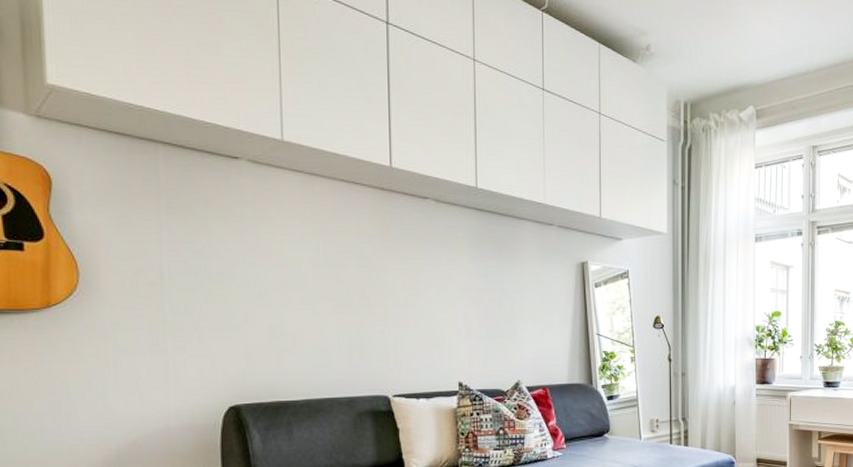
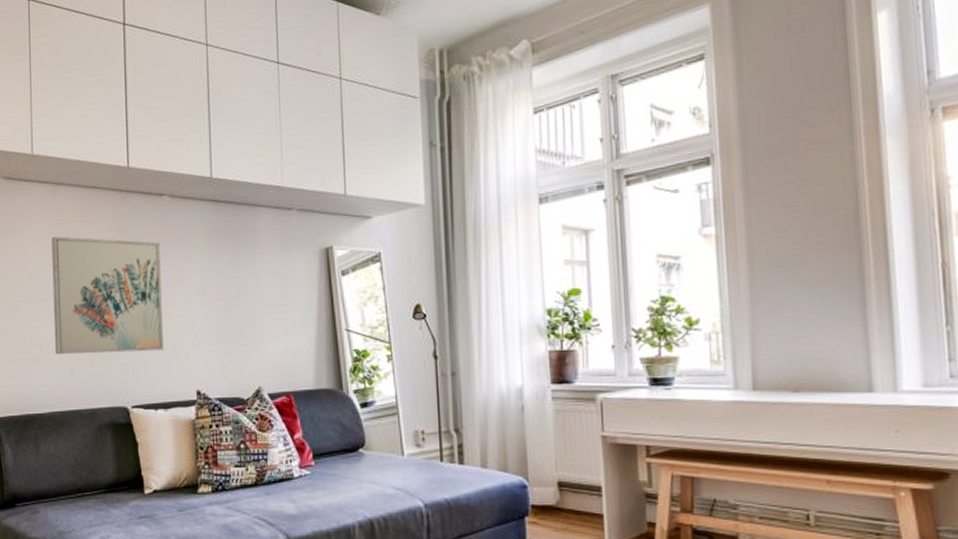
wall art: none [305,227,427,345] -> present [52,236,164,355]

